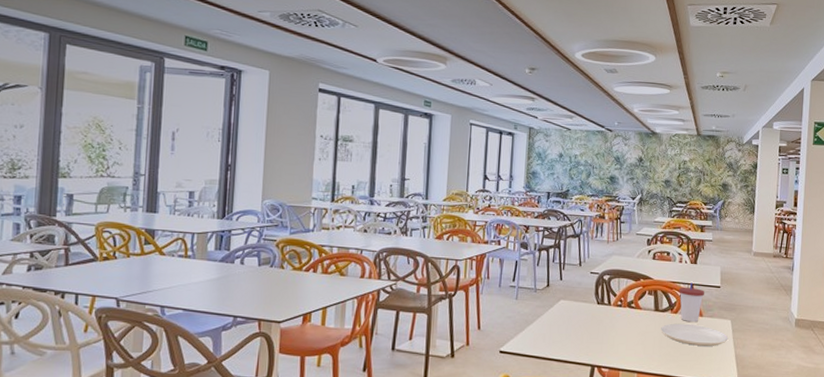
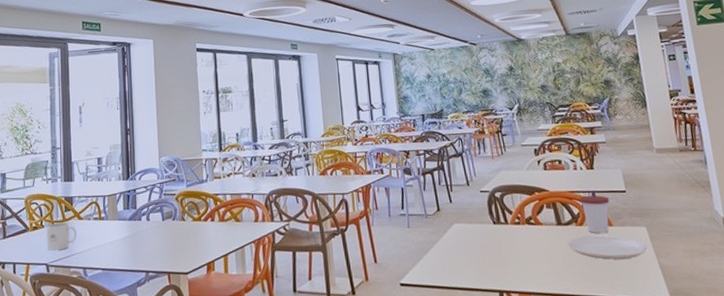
mug: none [118,255,157,285] -> present [46,222,77,251]

